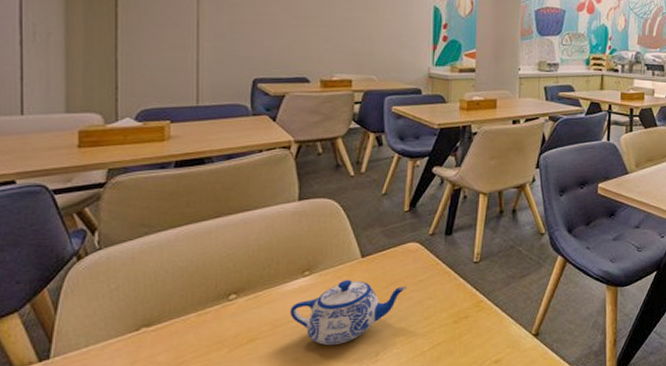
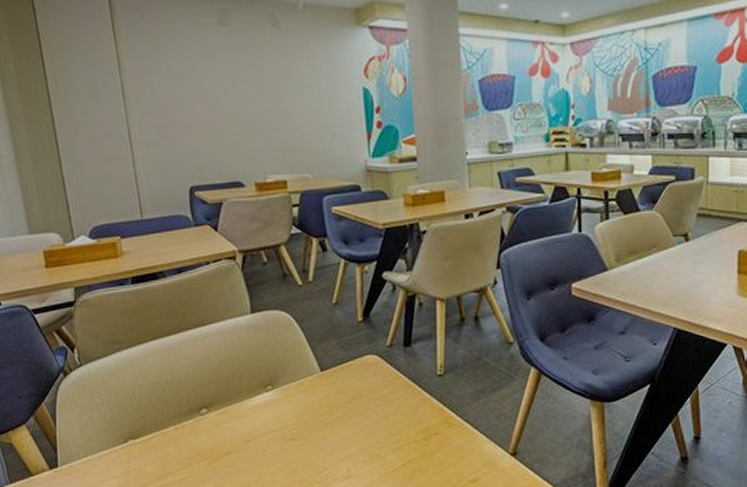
teapot: present [290,279,407,346] -> none [259,394,370,461]

